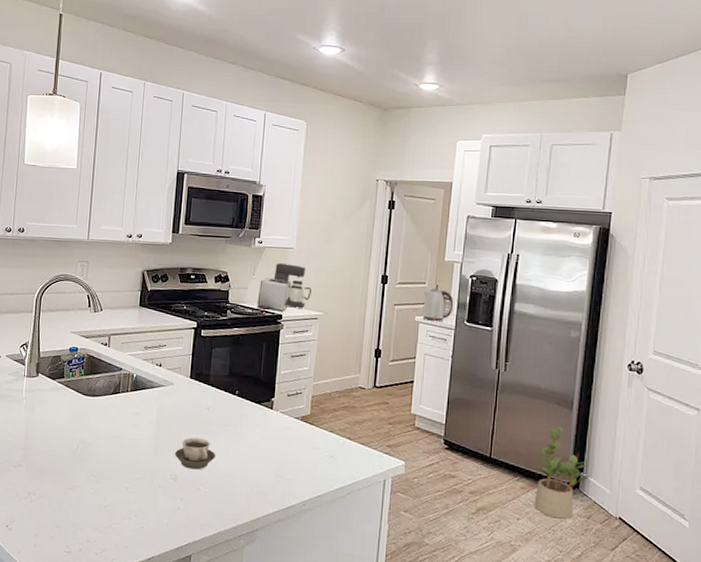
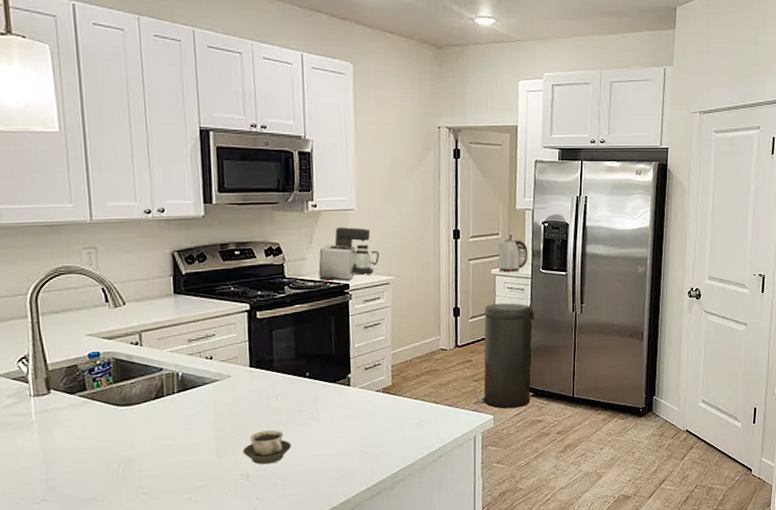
pedal bin: none [389,350,456,459] -> present [476,303,535,409]
potted plant: present [534,426,589,519] -> none [615,358,660,442]

